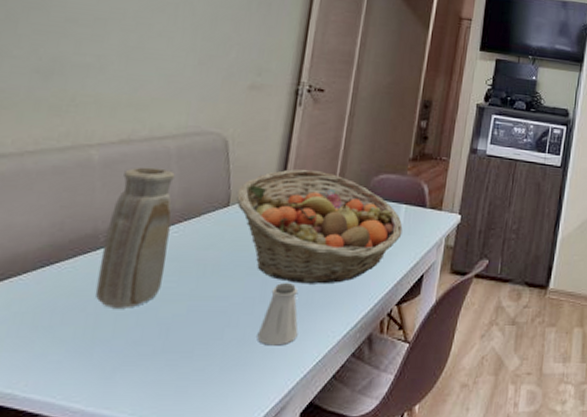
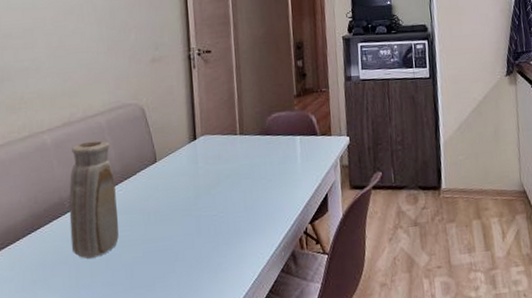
fruit basket: present [235,169,403,284] -> none [160,120,302,218]
saltshaker: present [257,283,298,346] -> none [201,218,234,272]

